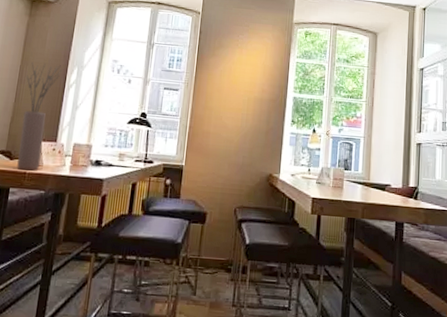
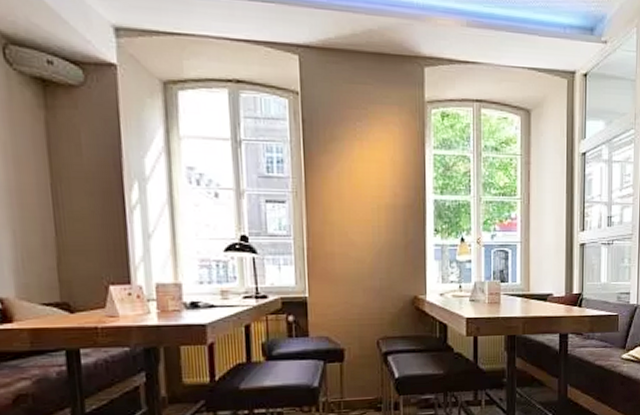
vase: present [17,62,62,172] -> none [65,178,115,326]

